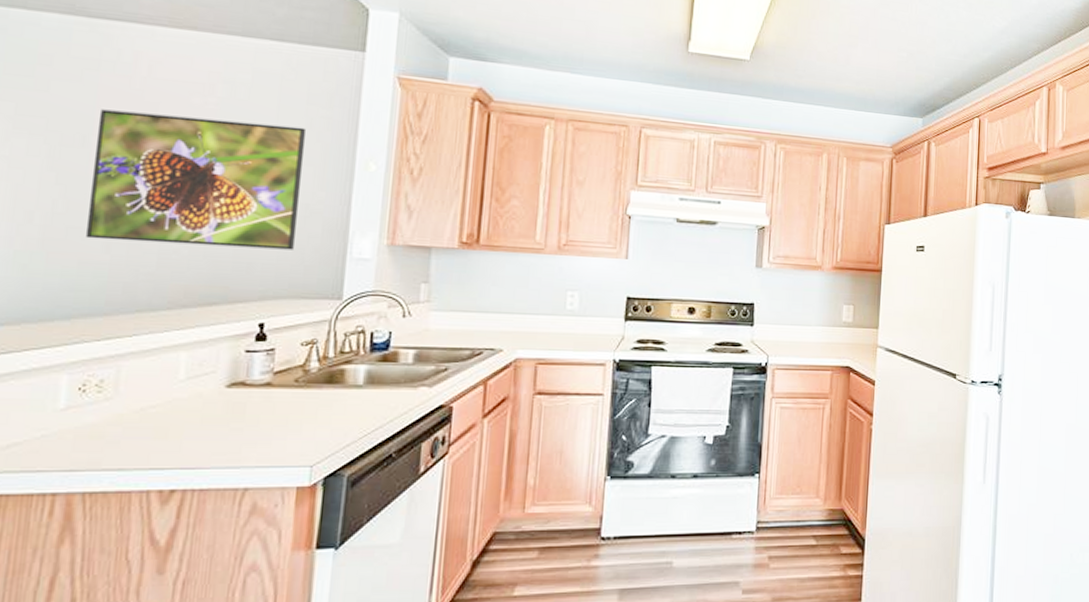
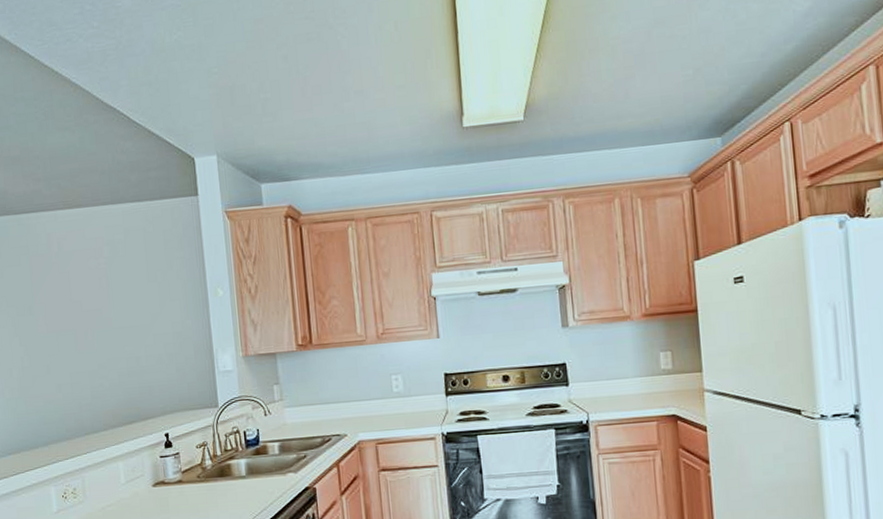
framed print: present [85,109,307,250] -> none [35,269,177,384]

